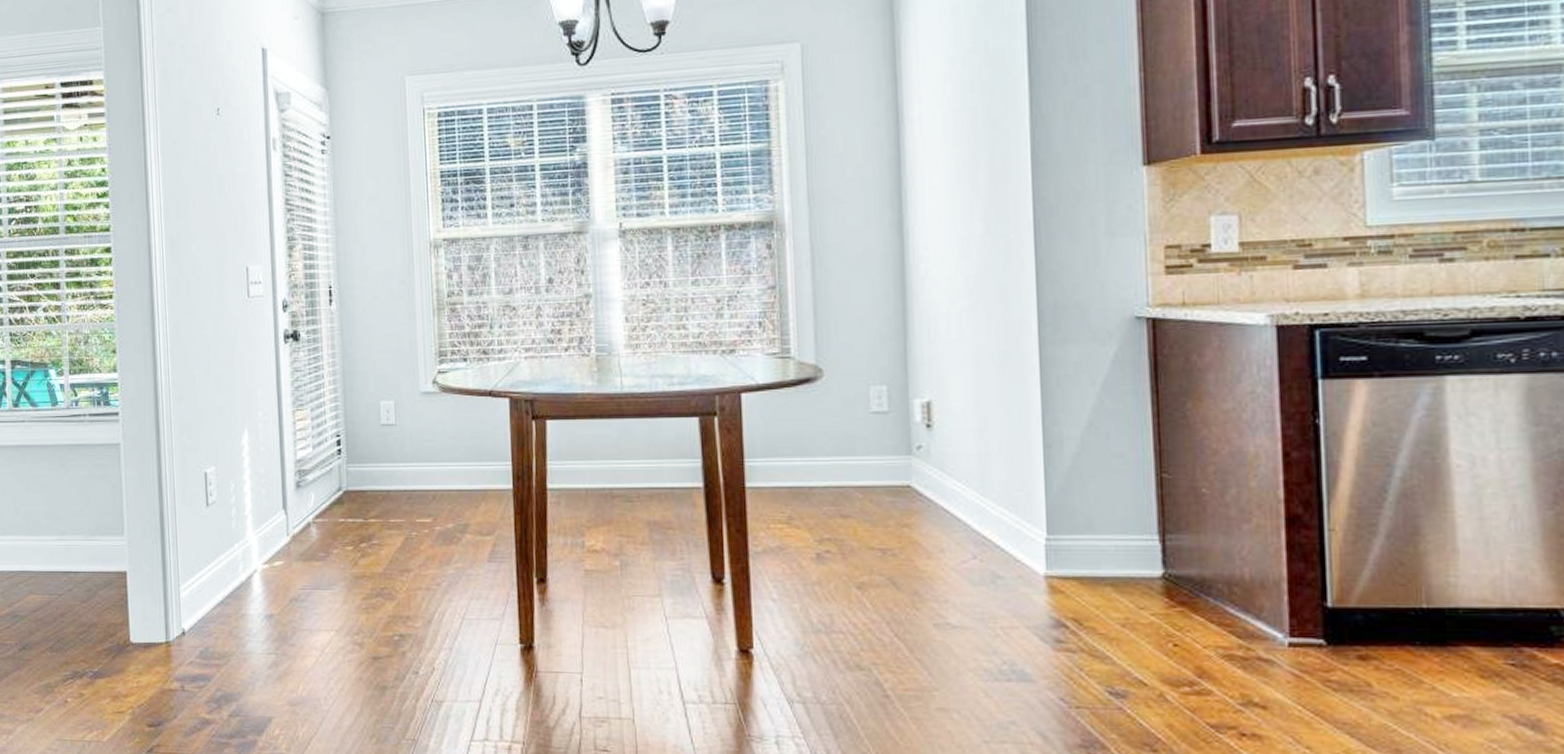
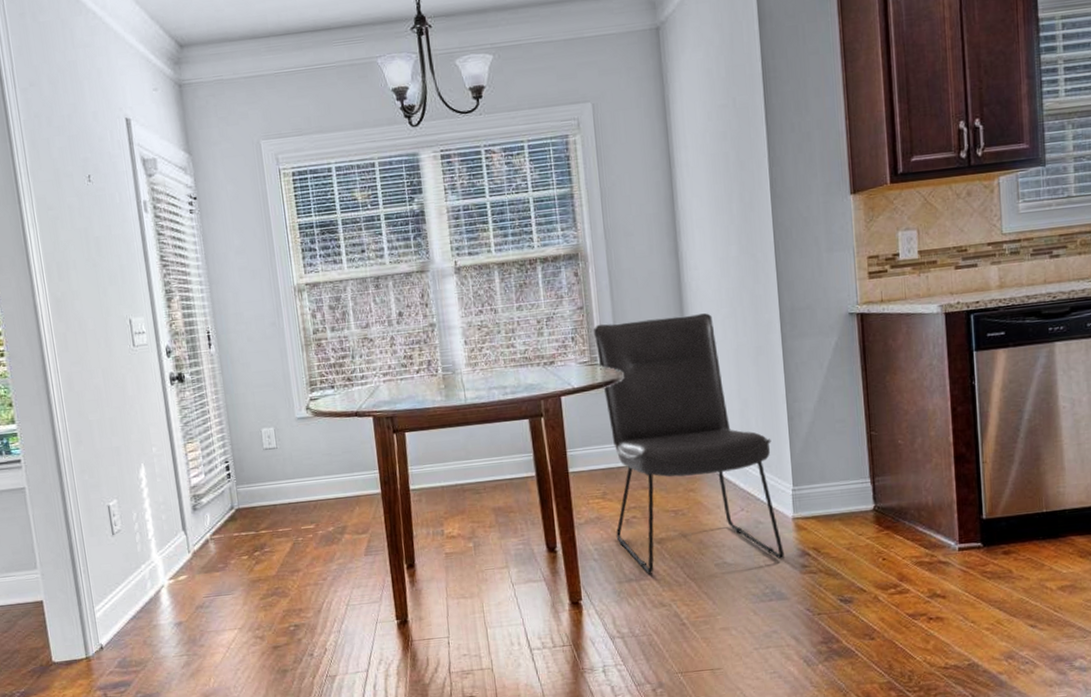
chair: none [788,304,1031,629] -> present [594,313,784,574]

